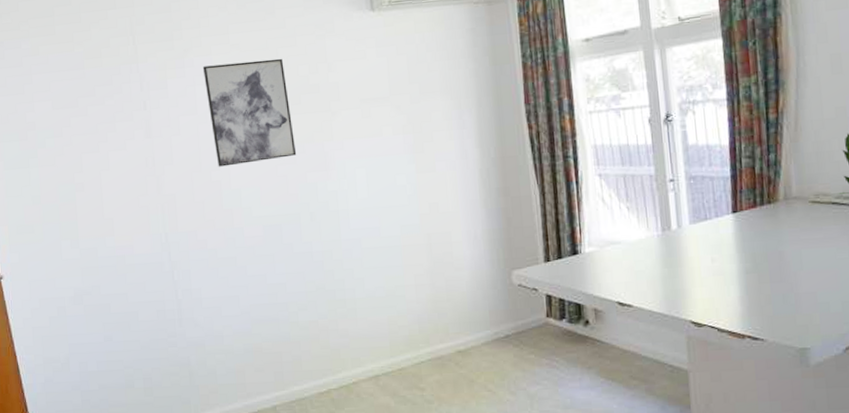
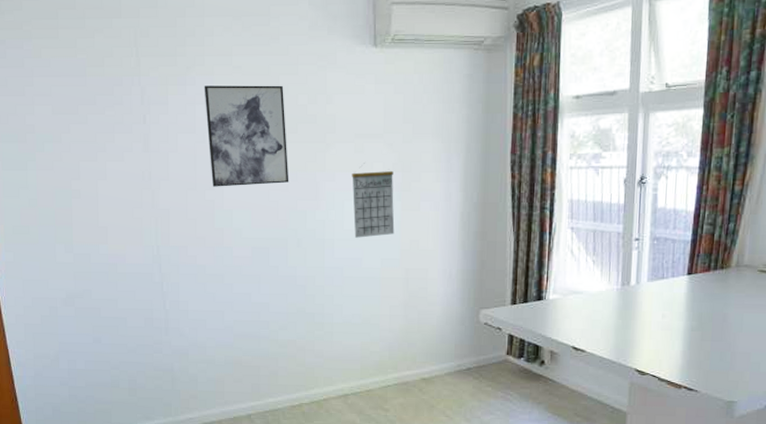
calendar: none [361,128,412,206] -> present [352,163,395,238]

